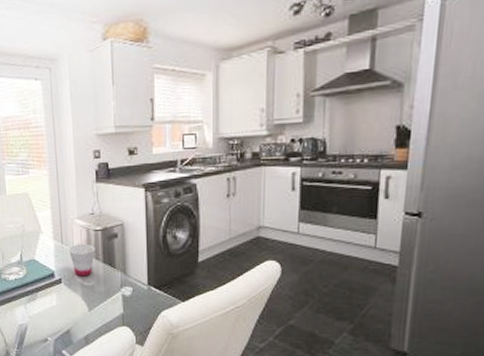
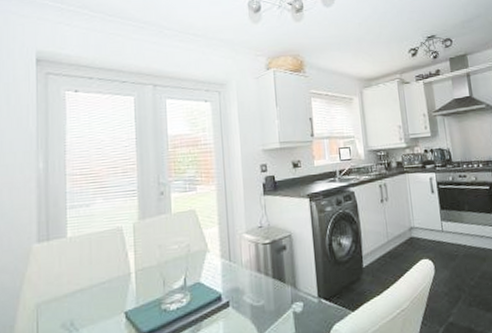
cup: present [69,244,95,277] -> none [237,259,265,297]

